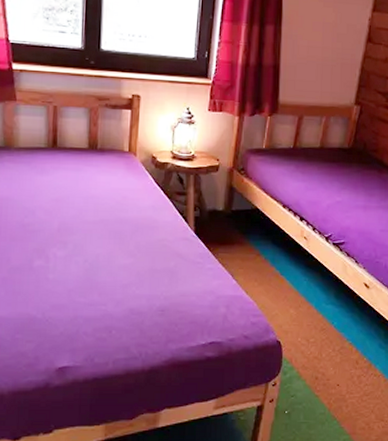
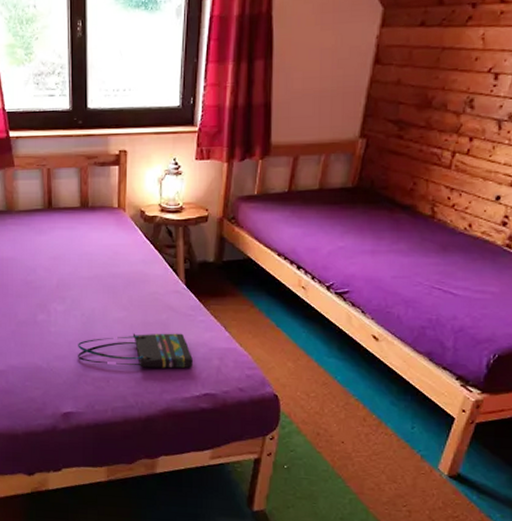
tote bag: none [78,280,200,319] -> present [78,333,193,370]

